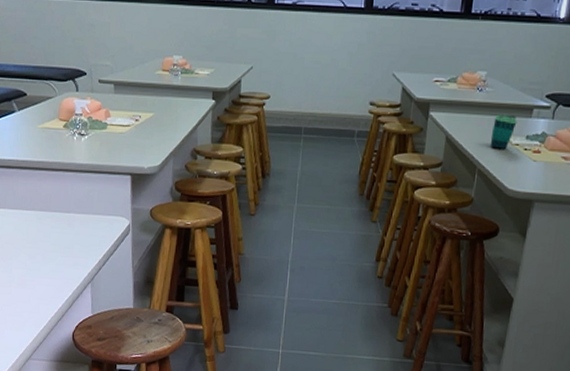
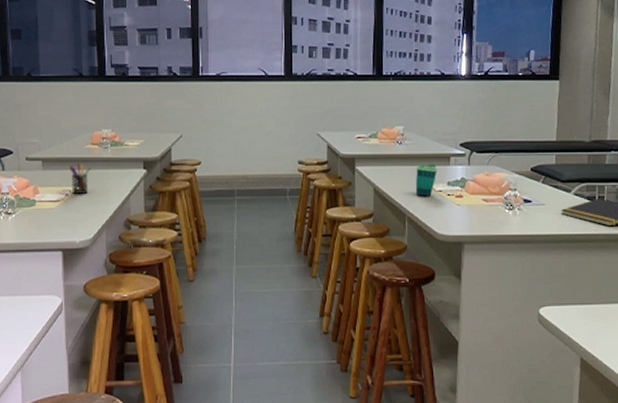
pen holder: none [139,89,162,121] -> present [68,163,92,194]

